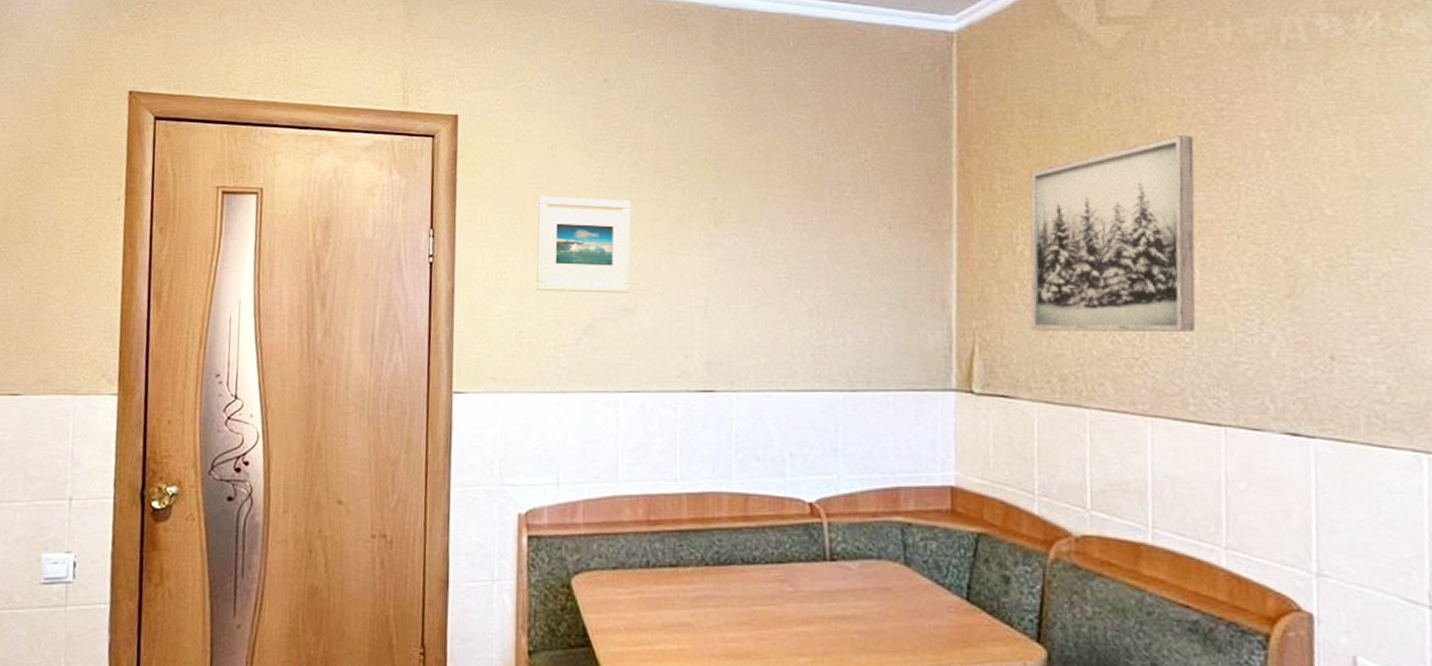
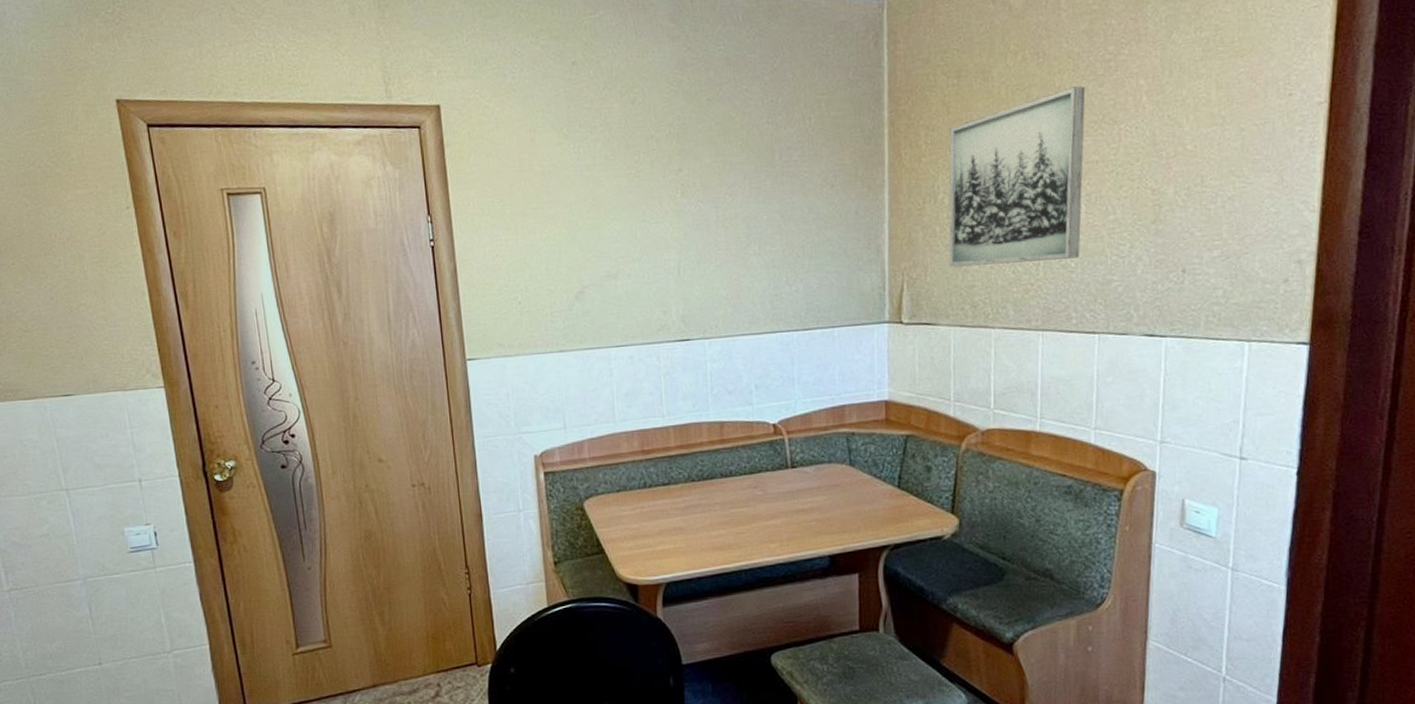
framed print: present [536,195,632,293] -> none [523,176,612,265]

